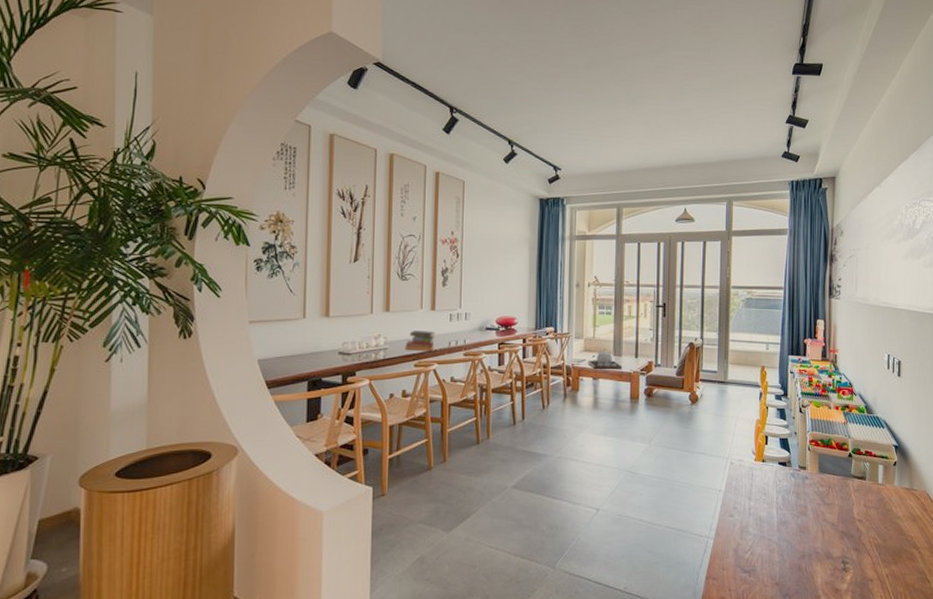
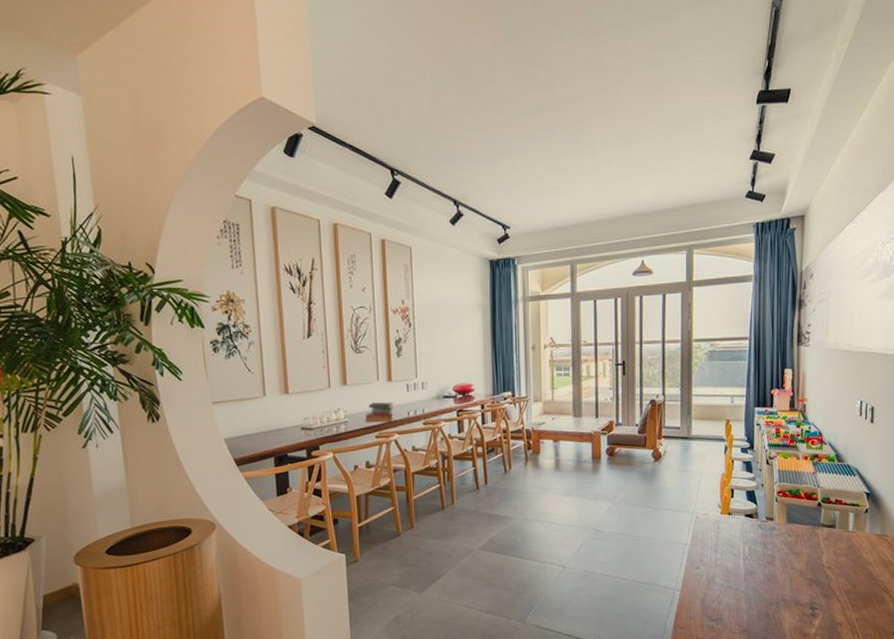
tea set: present [588,348,623,369] -> none [547,410,583,431]

